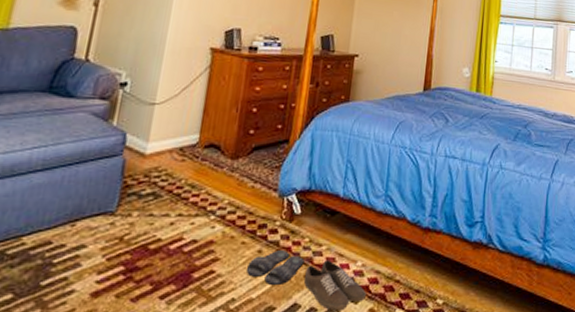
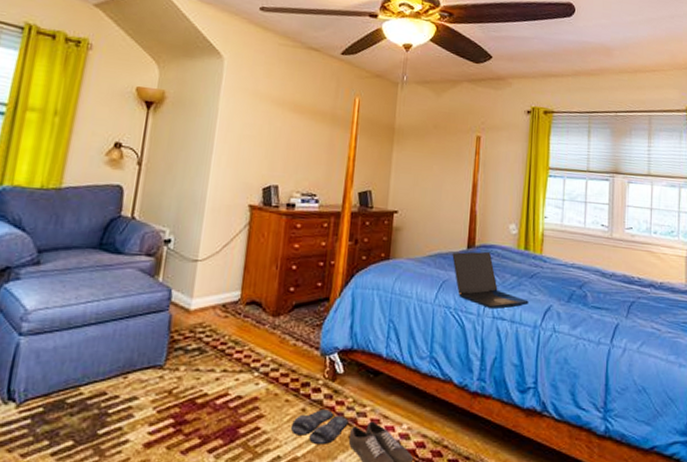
laptop: none [409,93,479,149] -> present [452,251,529,310]

